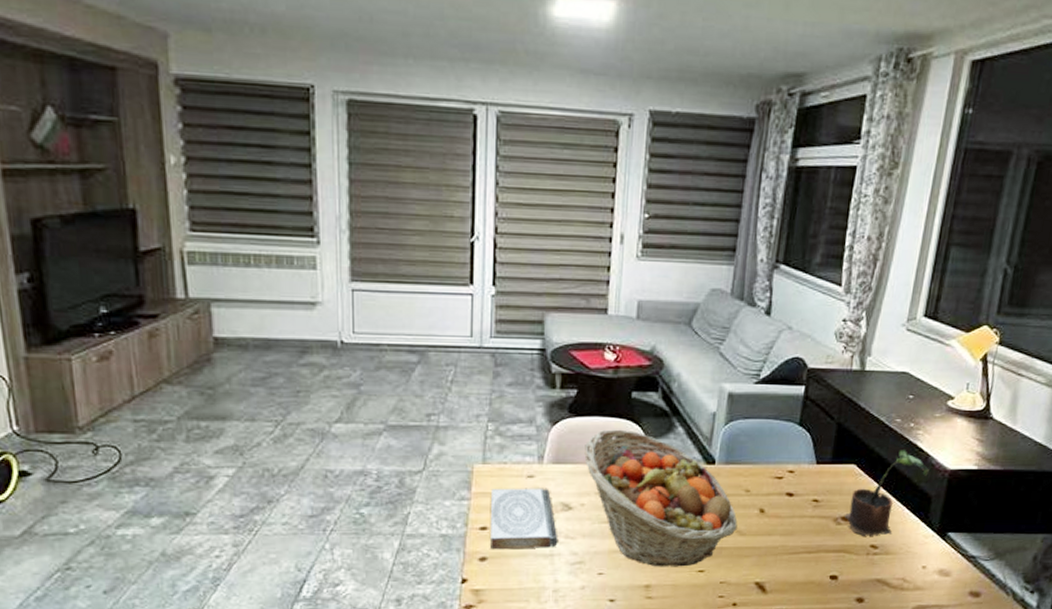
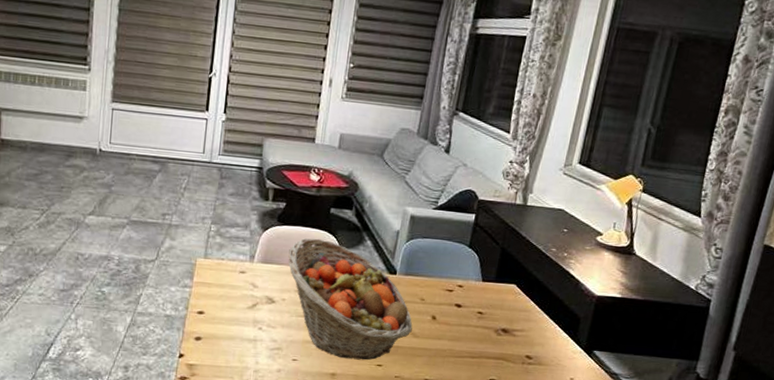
book: present [490,488,558,550] -> none [205,280,262,334]
potted plant: present [845,450,929,536] -> none [504,275,579,348]

